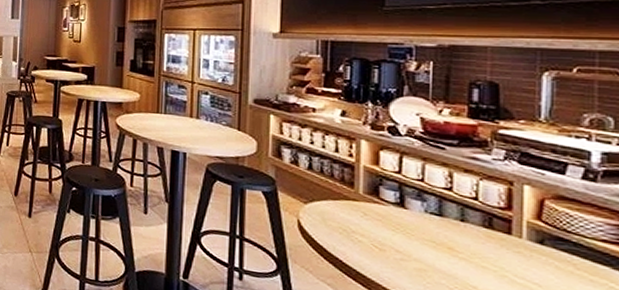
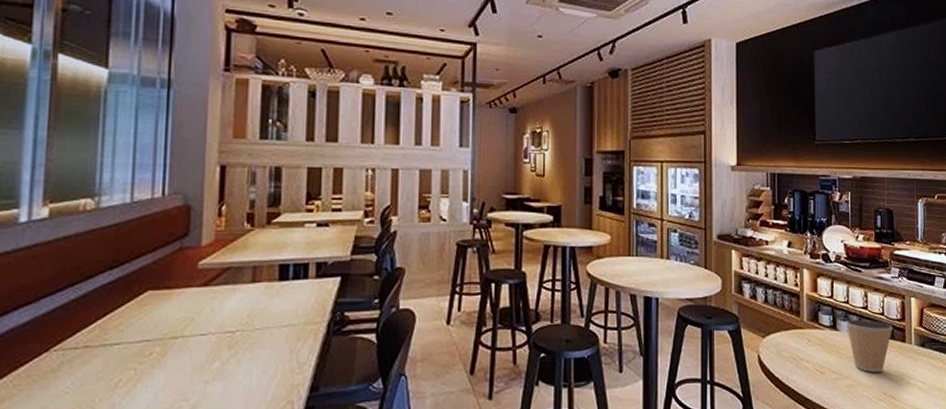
coffee cup: none [419,199,492,263] -> present [846,319,893,373]

